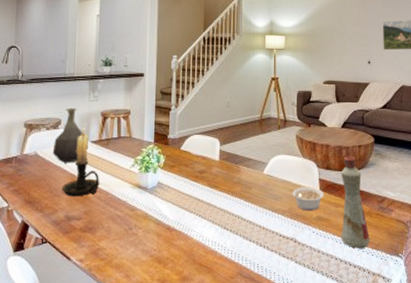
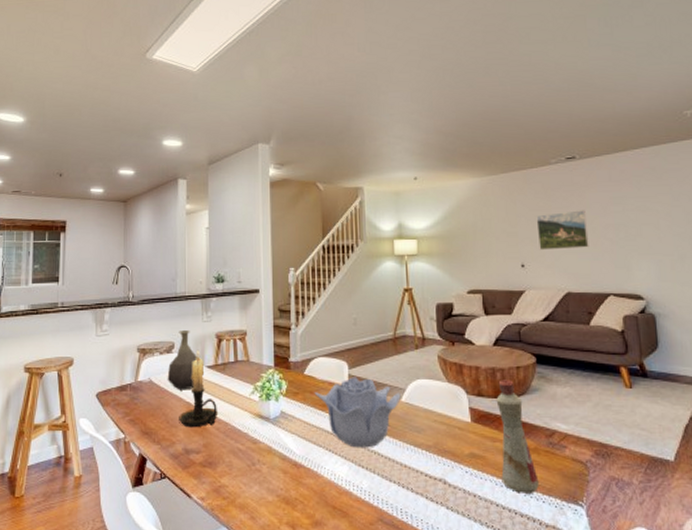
decorative bowl: none [189,152,263,213] -> present [314,377,401,448]
legume: present [290,187,324,211] -> none [435,417,477,446]

